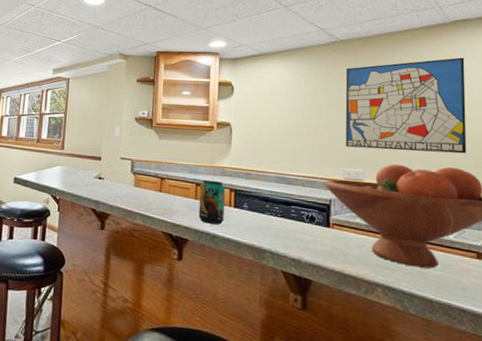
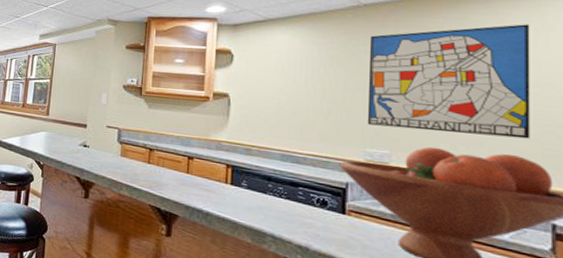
beverage can: present [198,179,225,225] -> none [190,153,221,202]

